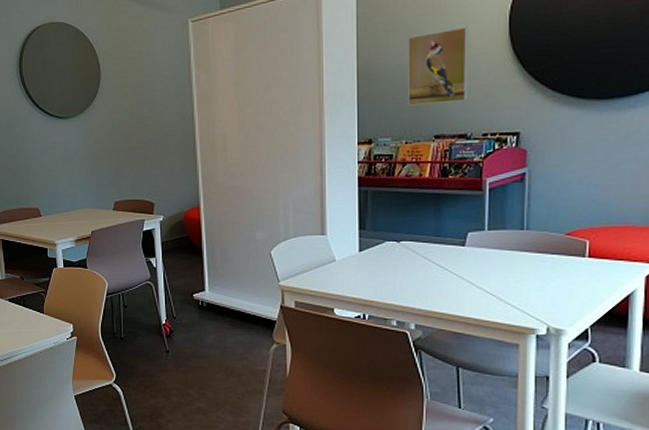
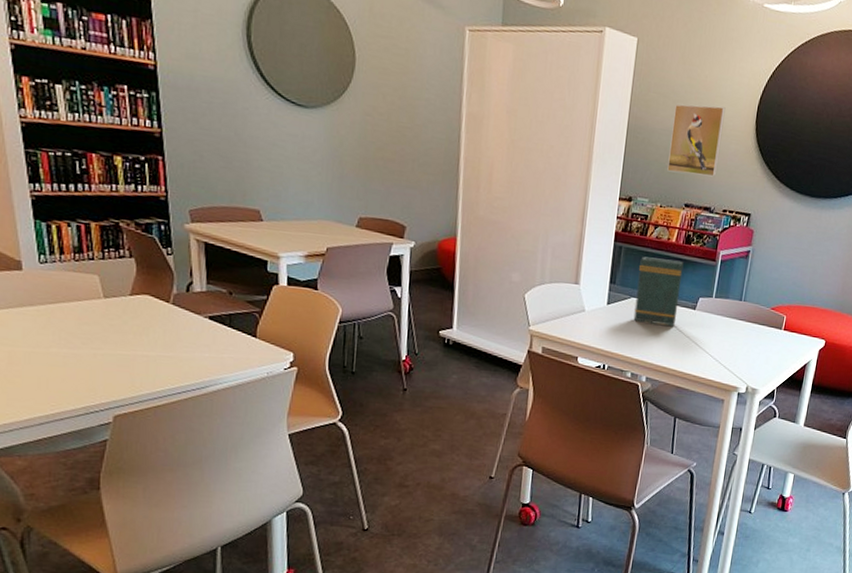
book: none [391,196,443,268] -> present [633,256,684,327]

